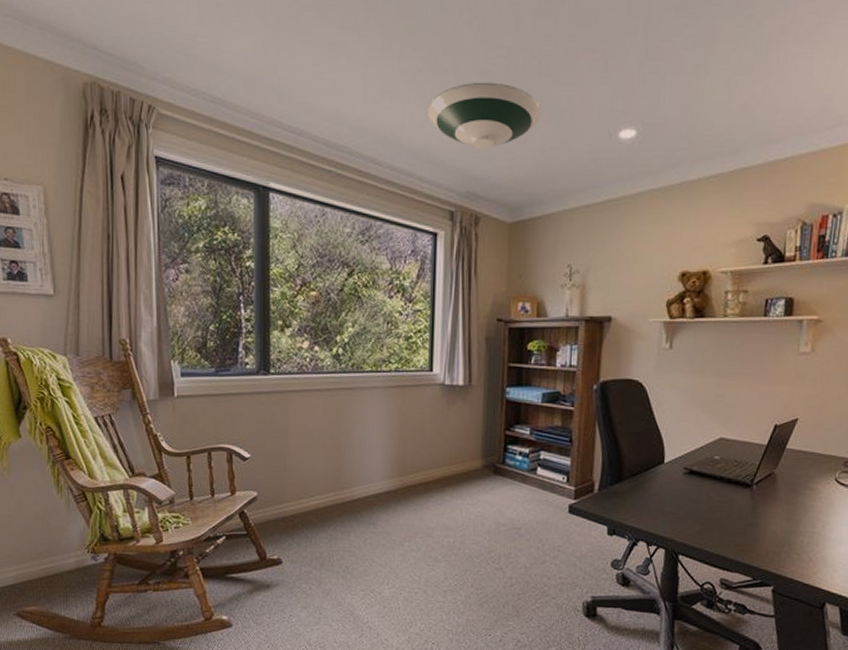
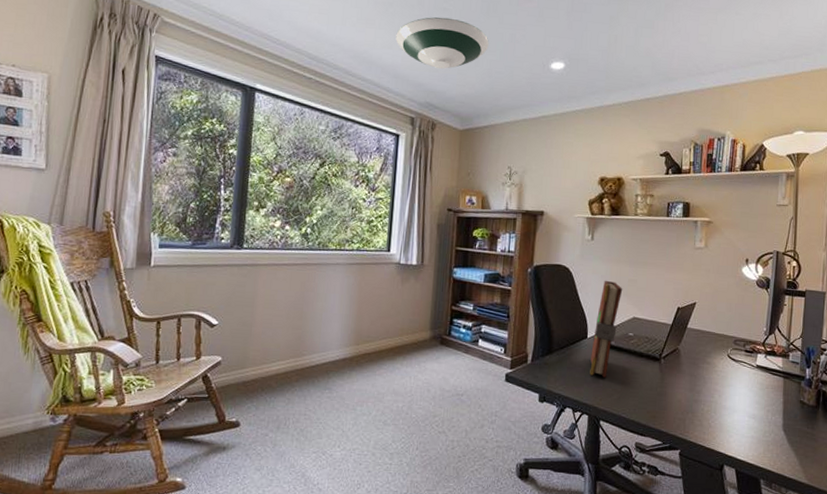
book: none [667,395,708,507] -> present [590,280,623,378]

